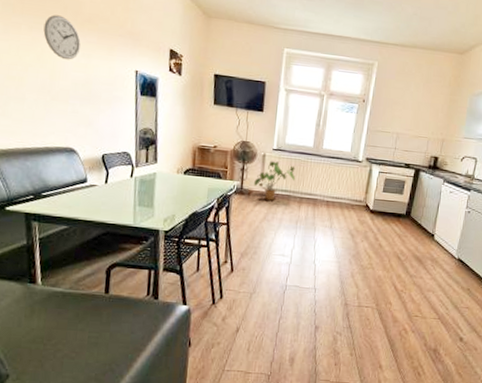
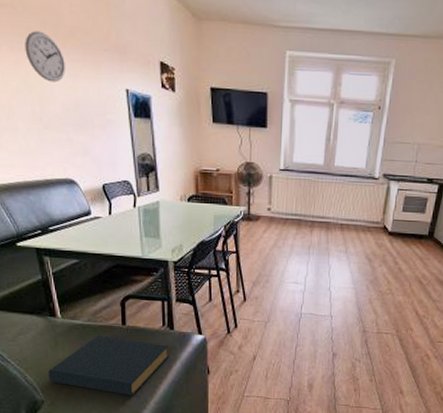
hardback book: none [18,304,152,370] -> present [48,335,170,396]
house plant: present [254,161,296,201] -> none [262,183,306,226]

